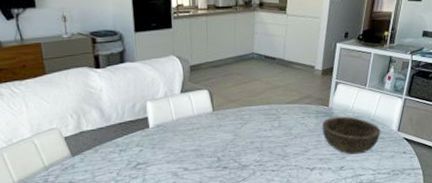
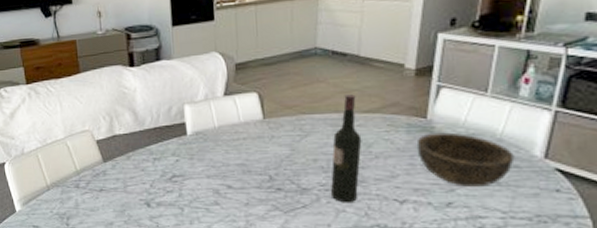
wine bottle: none [263,89,286,173] -> present [330,93,362,202]

